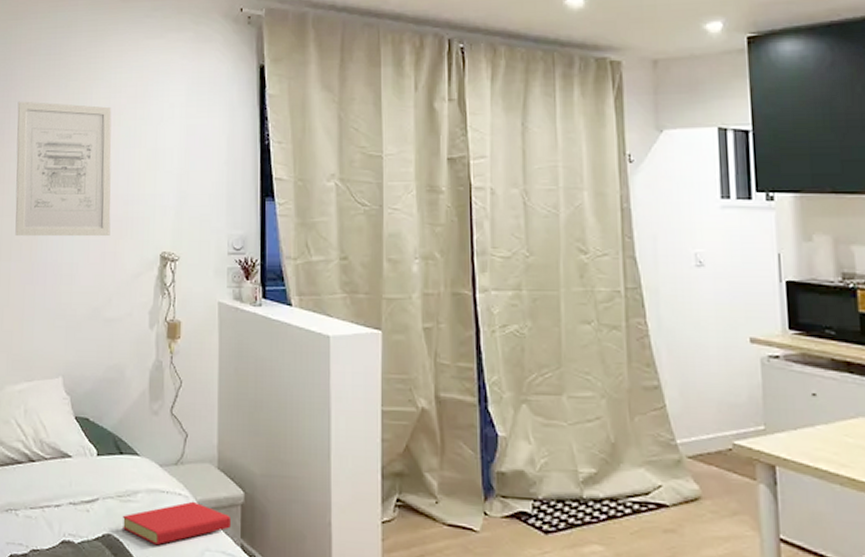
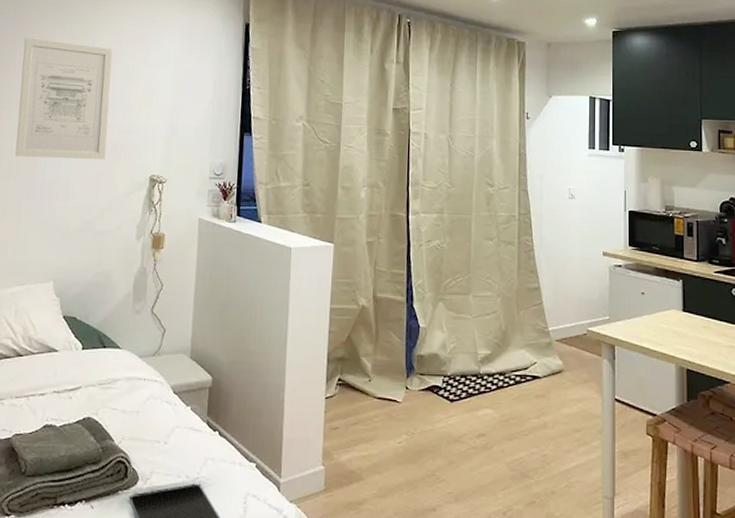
book: present [122,501,232,546] -> none [102,386,200,426]

